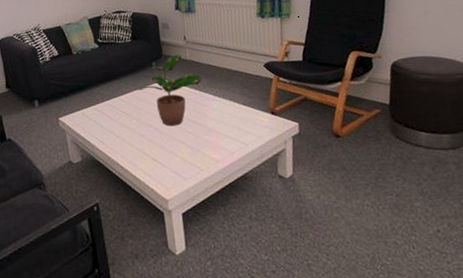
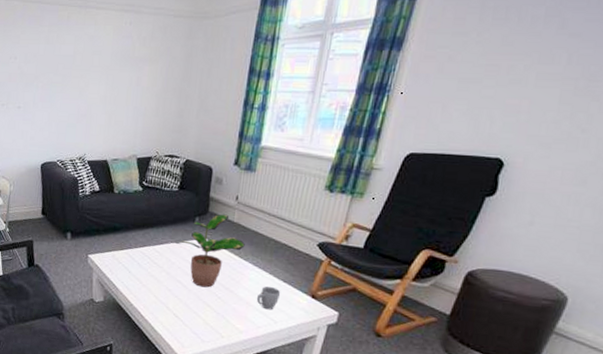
mug: none [223,111,244,135] -> present [256,286,281,310]

